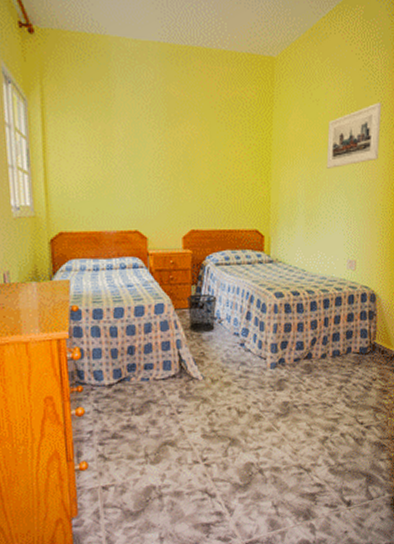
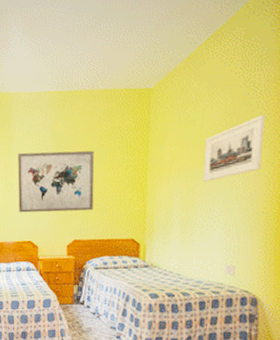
wall art: none [119,116,214,196] -> present [17,150,95,213]
waste bin: present [186,293,217,332] -> none [69,292,96,324]

